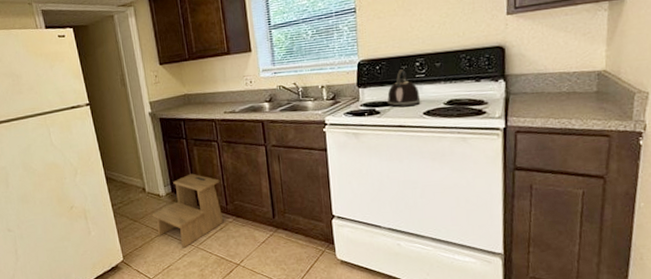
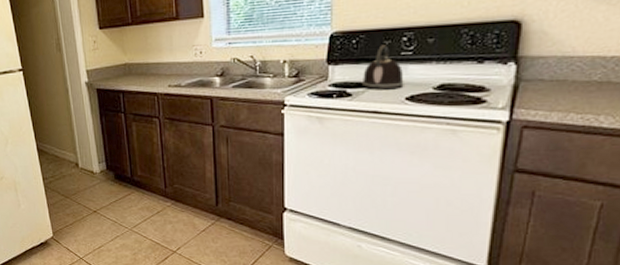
step stool: present [152,173,224,248] -> none [84,151,161,229]

